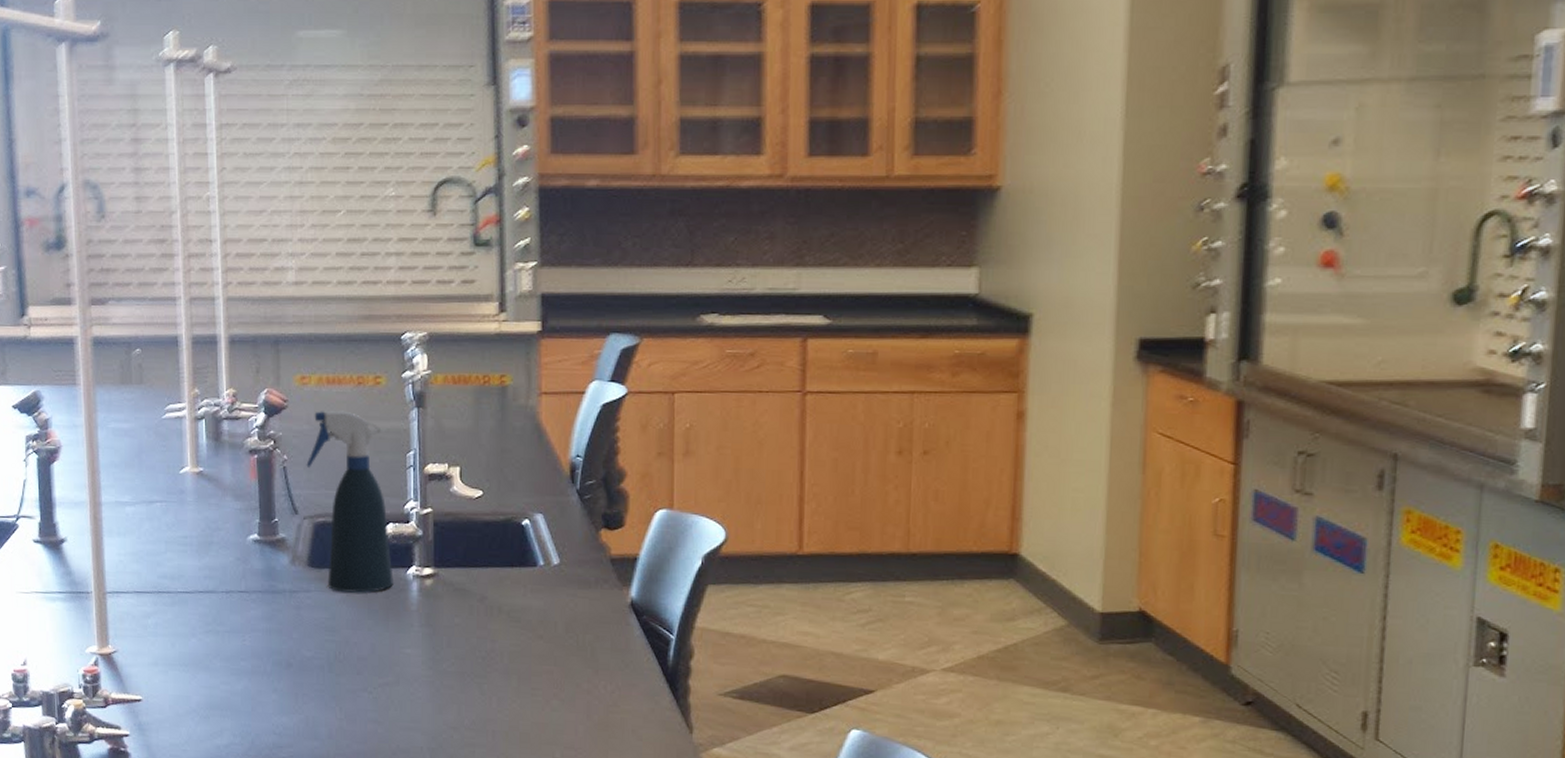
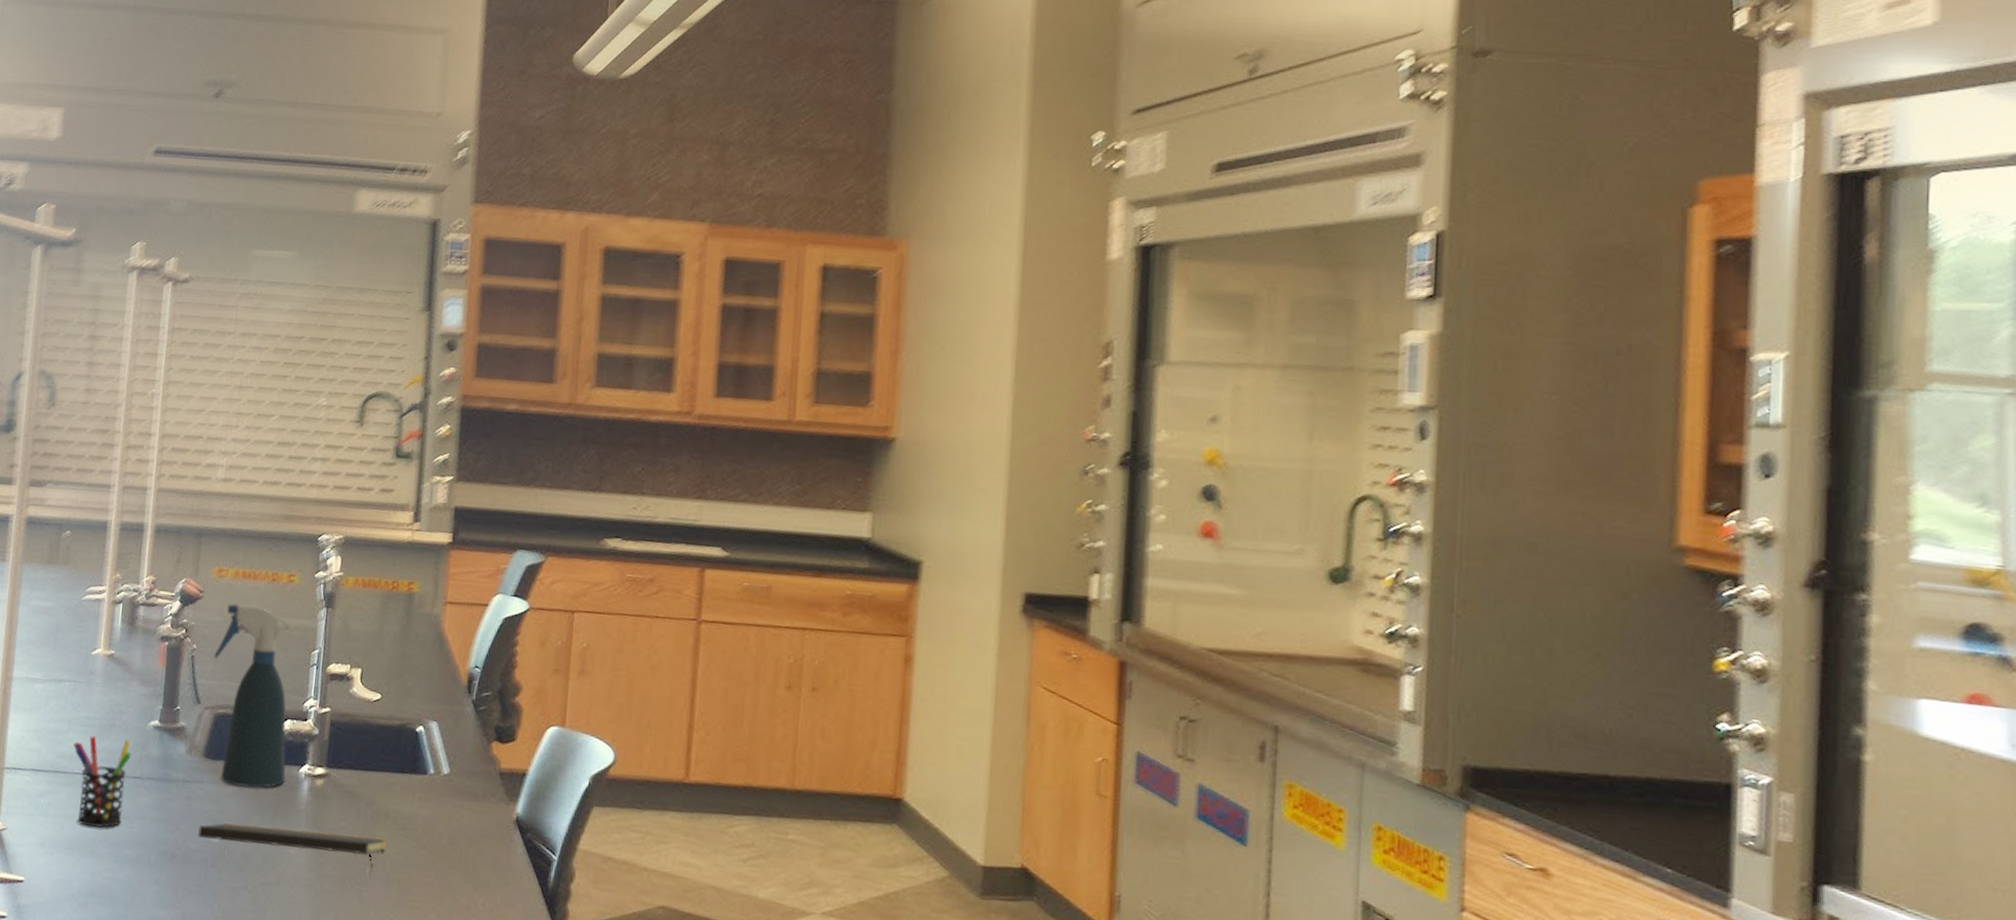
pen holder: none [174,555,235,644] -> present [73,736,132,828]
notepad: none [311,628,503,669] -> present [198,823,387,877]

